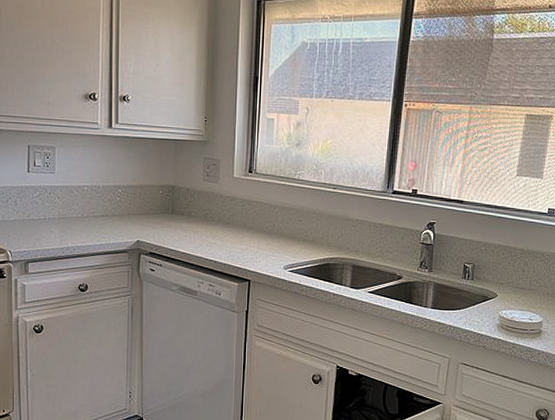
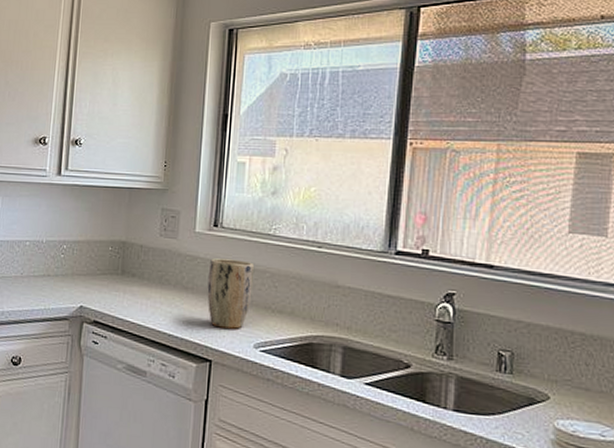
plant pot: none [245,199,282,255] -> present [207,258,254,329]

